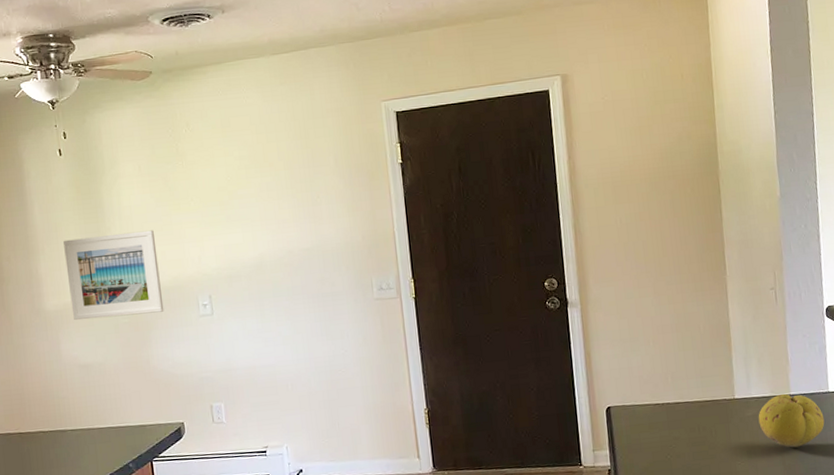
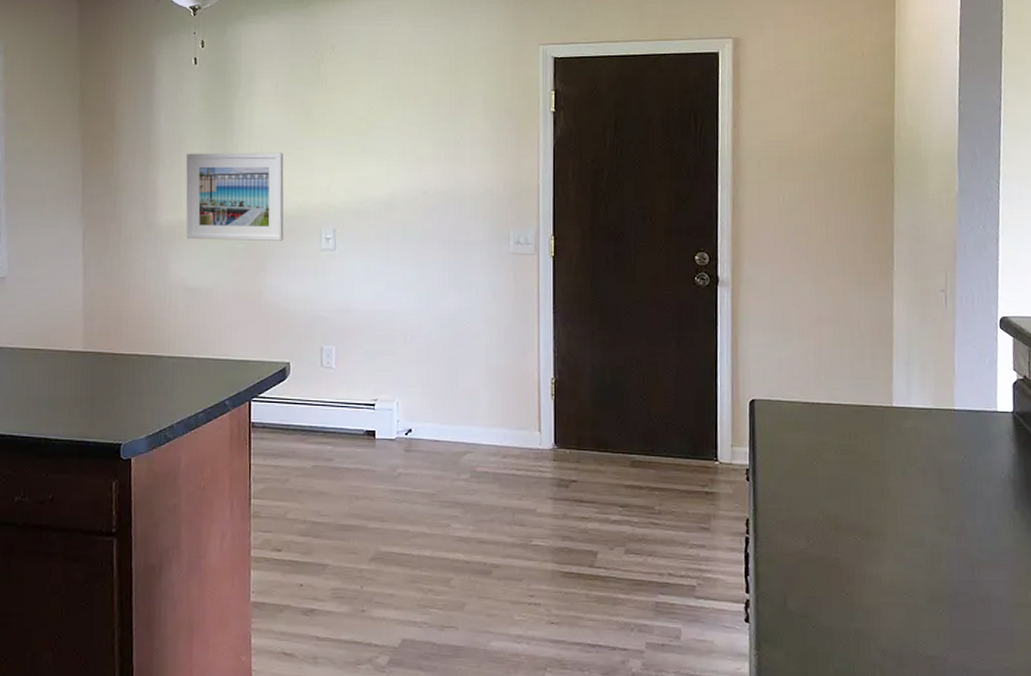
fruit: present [758,393,825,448] -> none [916,407,990,469]

